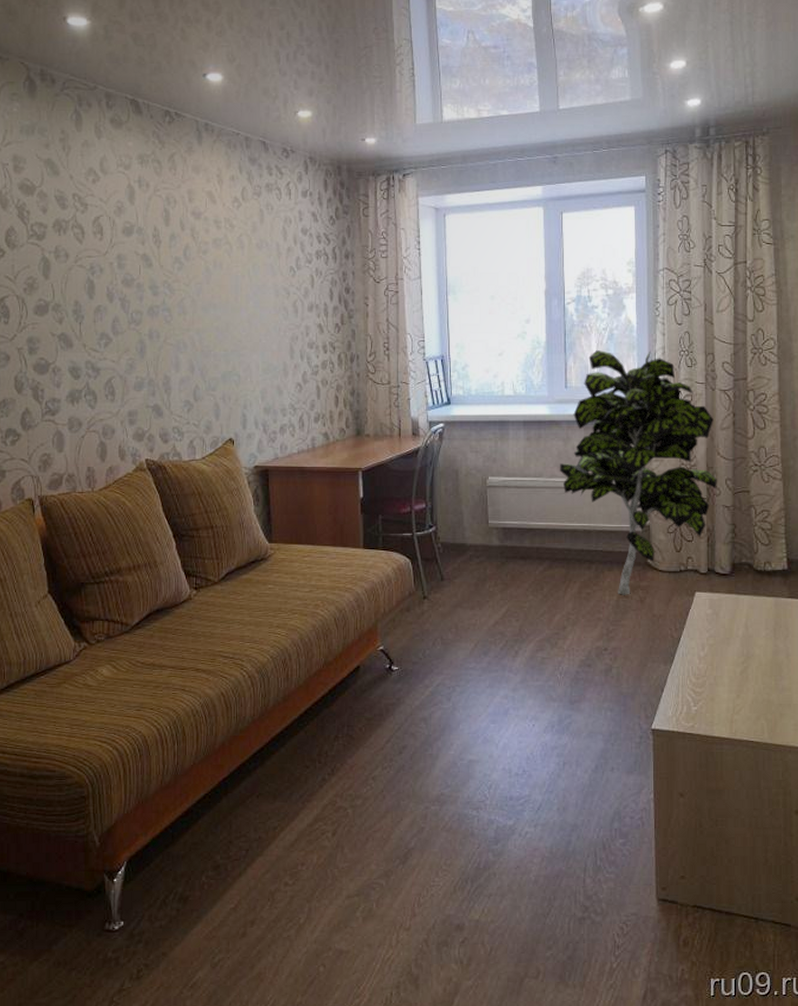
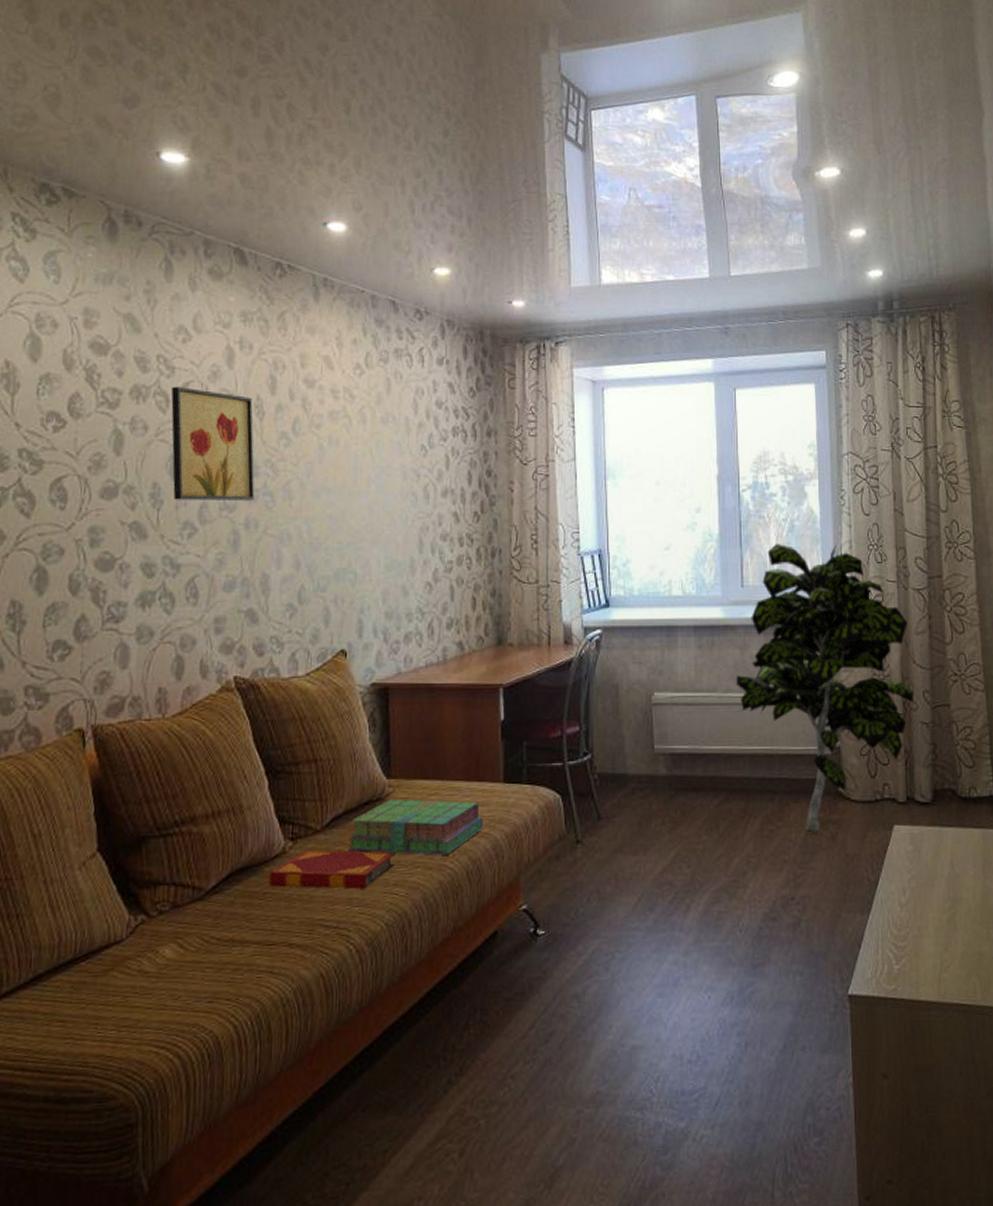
wall art: none [85,220,156,316] -> present [170,386,255,501]
hardback book: none [179,598,278,629] -> present [269,850,397,889]
stack of books: none [240,559,347,605] -> present [348,799,483,855]

